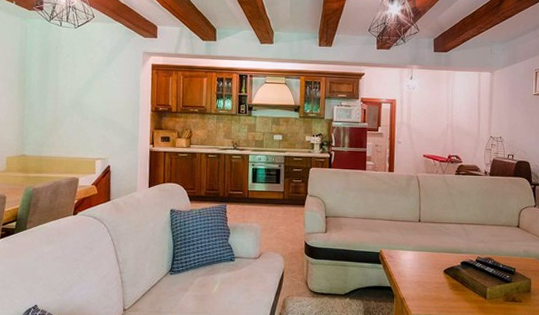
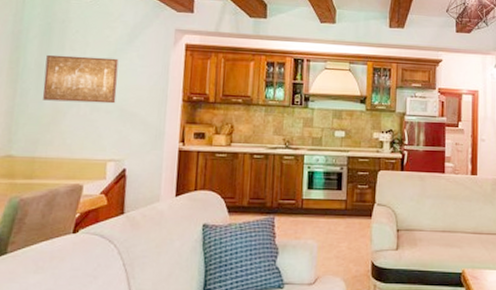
wall art: none [44,75,100,114] -> present [42,54,119,104]

